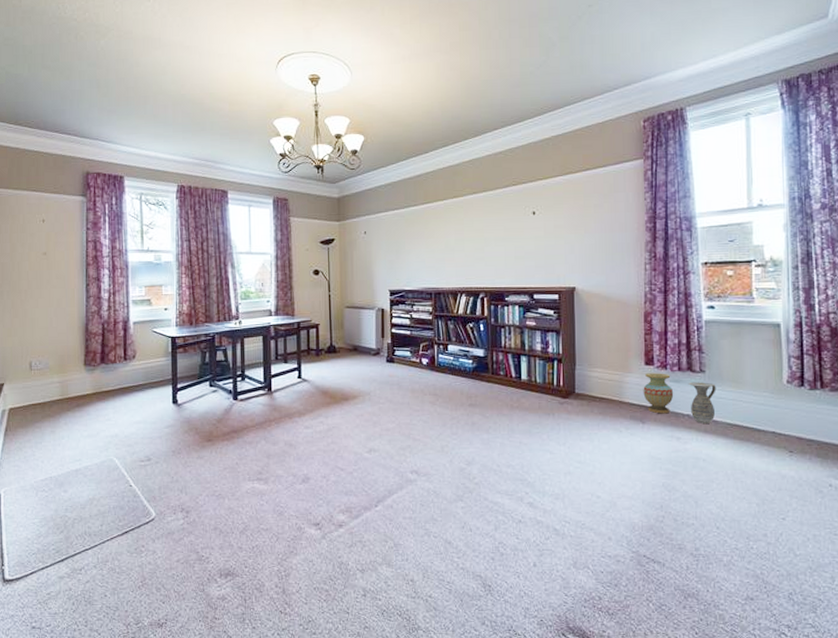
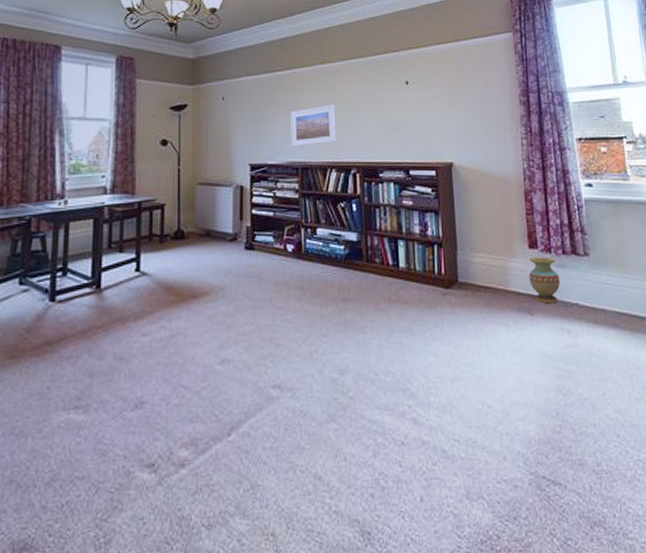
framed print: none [425,235,466,275] -> present [291,104,336,147]
ceramic jug: present [688,382,716,423] -> none [573,266,603,313]

